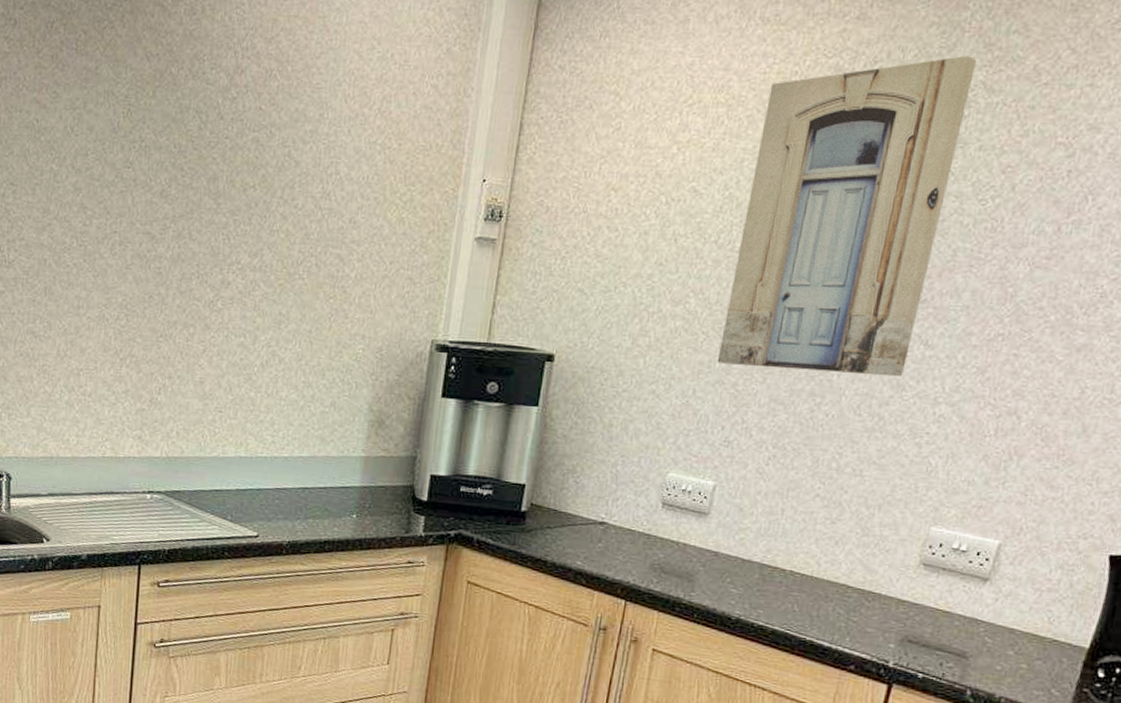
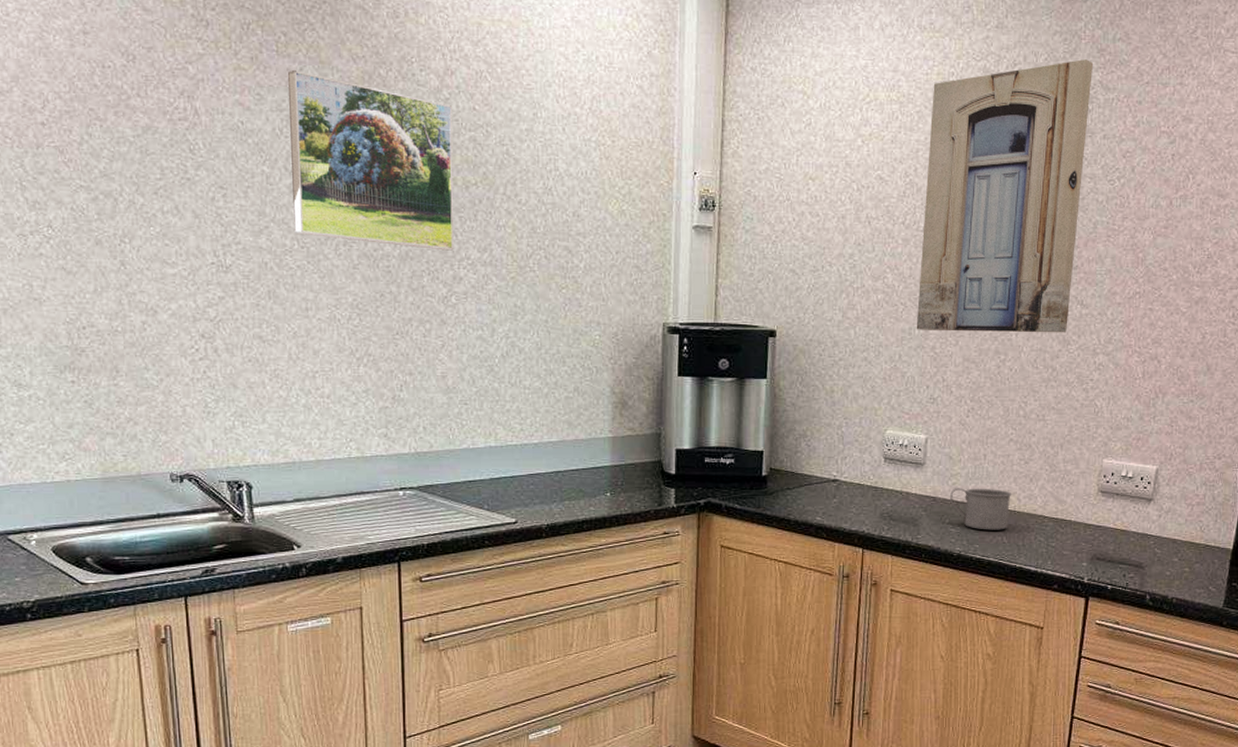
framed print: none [75,67,238,254] -> present [287,69,454,251]
mug: none [734,544,811,597] -> present [950,488,1012,530]

